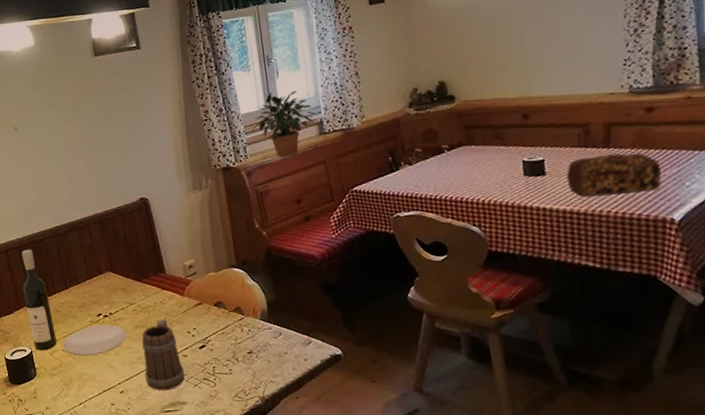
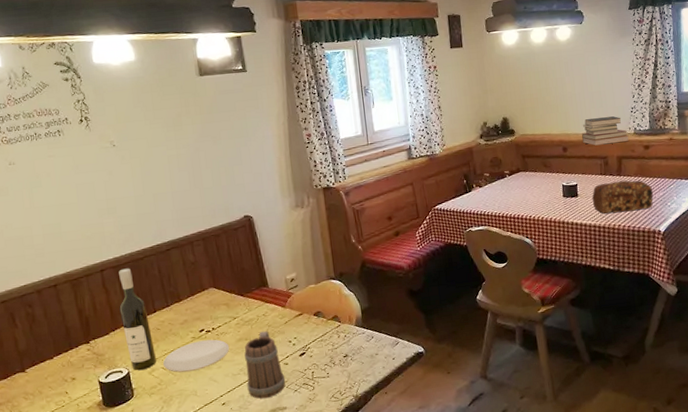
potted plant: present [252,90,317,158] -> none [351,119,407,180]
books: none [549,72,622,111] -> present [581,116,629,146]

